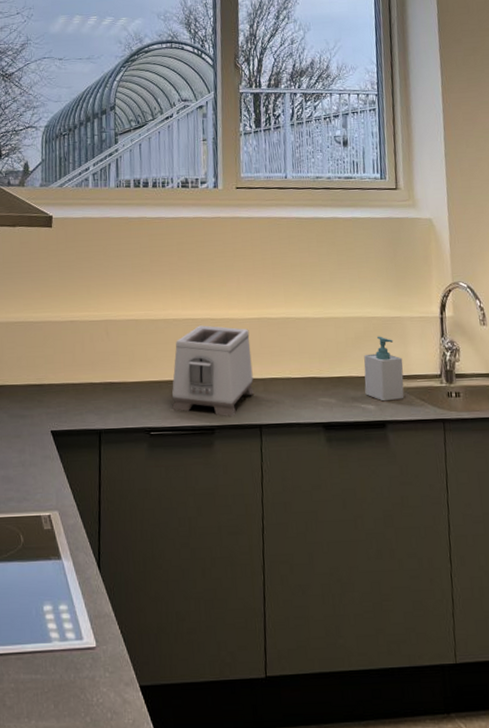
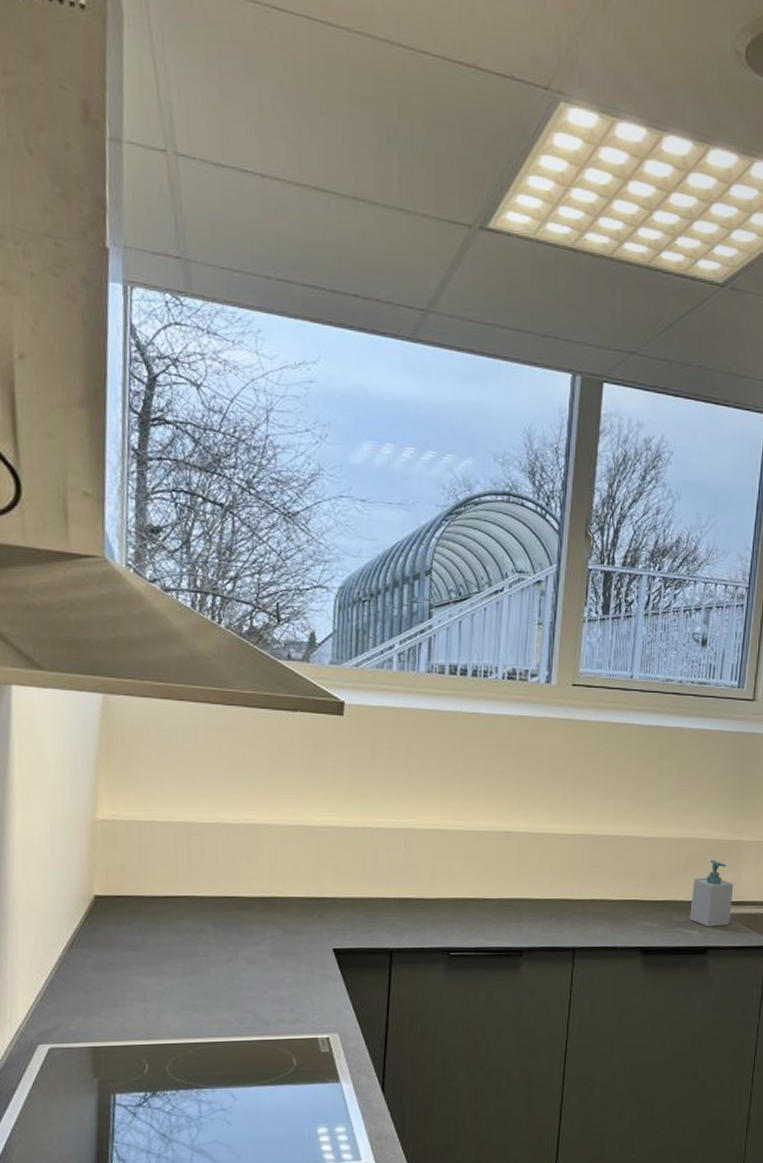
toaster: present [171,325,255,417] -> none [476,839,571,939]

